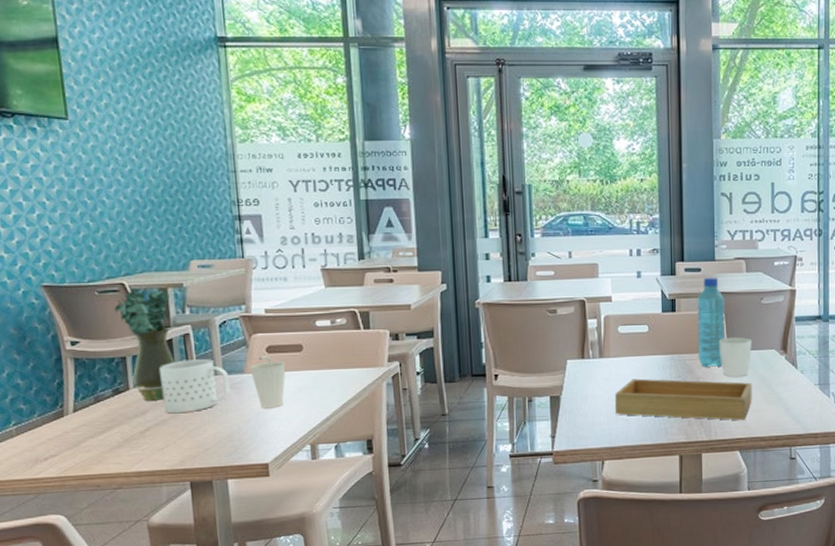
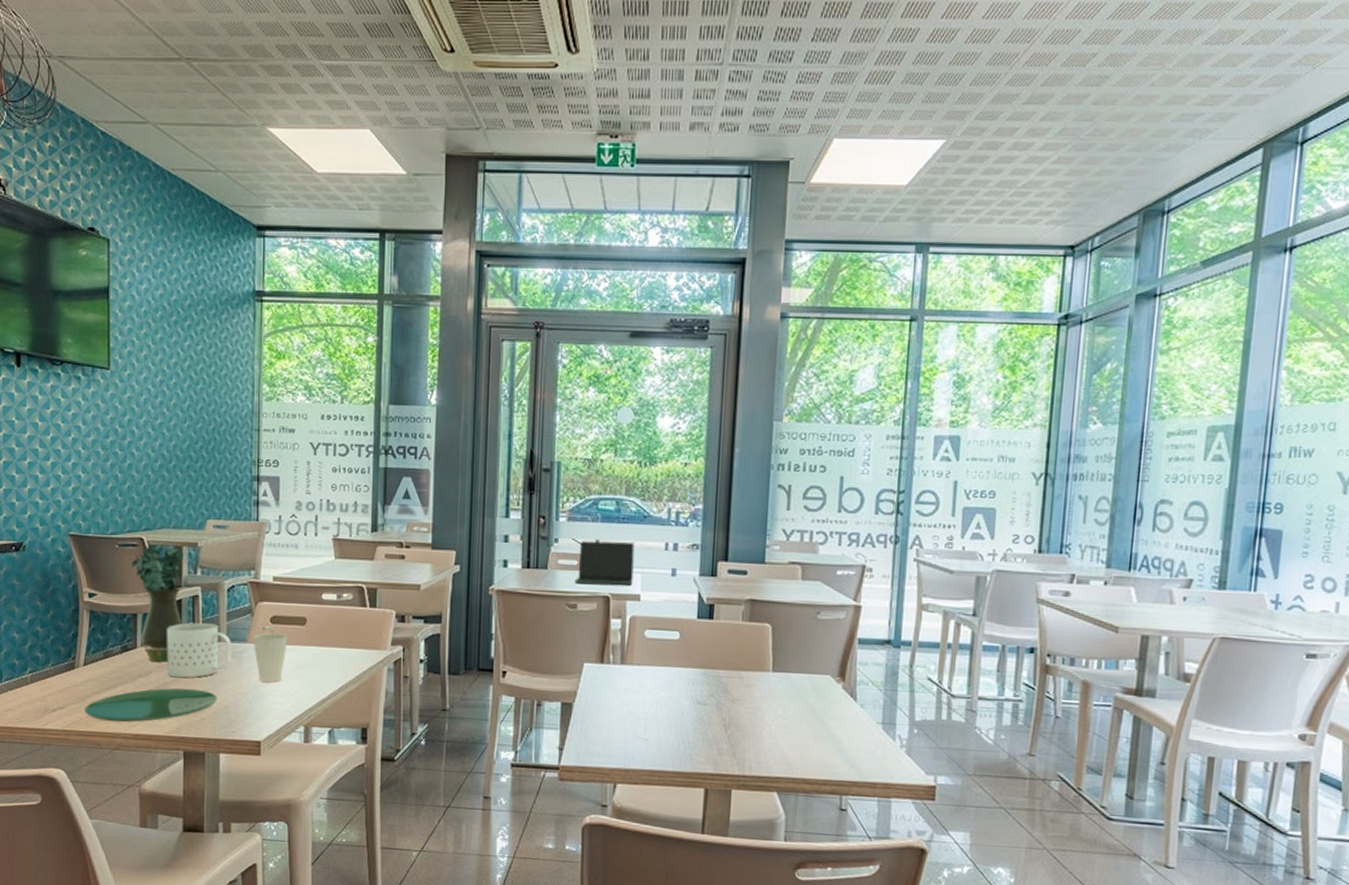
plate: none [79,422,220,464] -> present [85,688,217,723]
laptop: none [552,252,604,292] -> present [574,541,635,585]
tray: present [615,378,752,420] -> none [634,692,799,755]
water bottle: present [697,277,725,367] -> none [735,582,773,689]
cup: present [719,337,752,378] -> none [761,655,802,705]

